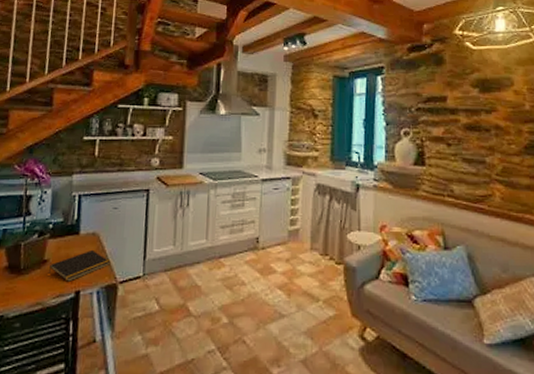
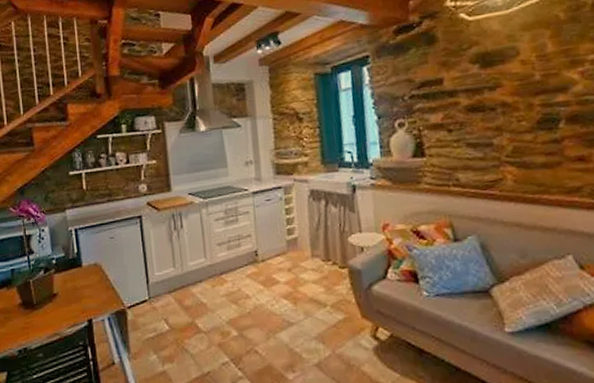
notepad: present [48,249,111,282] -> none [59,279,116,312]

